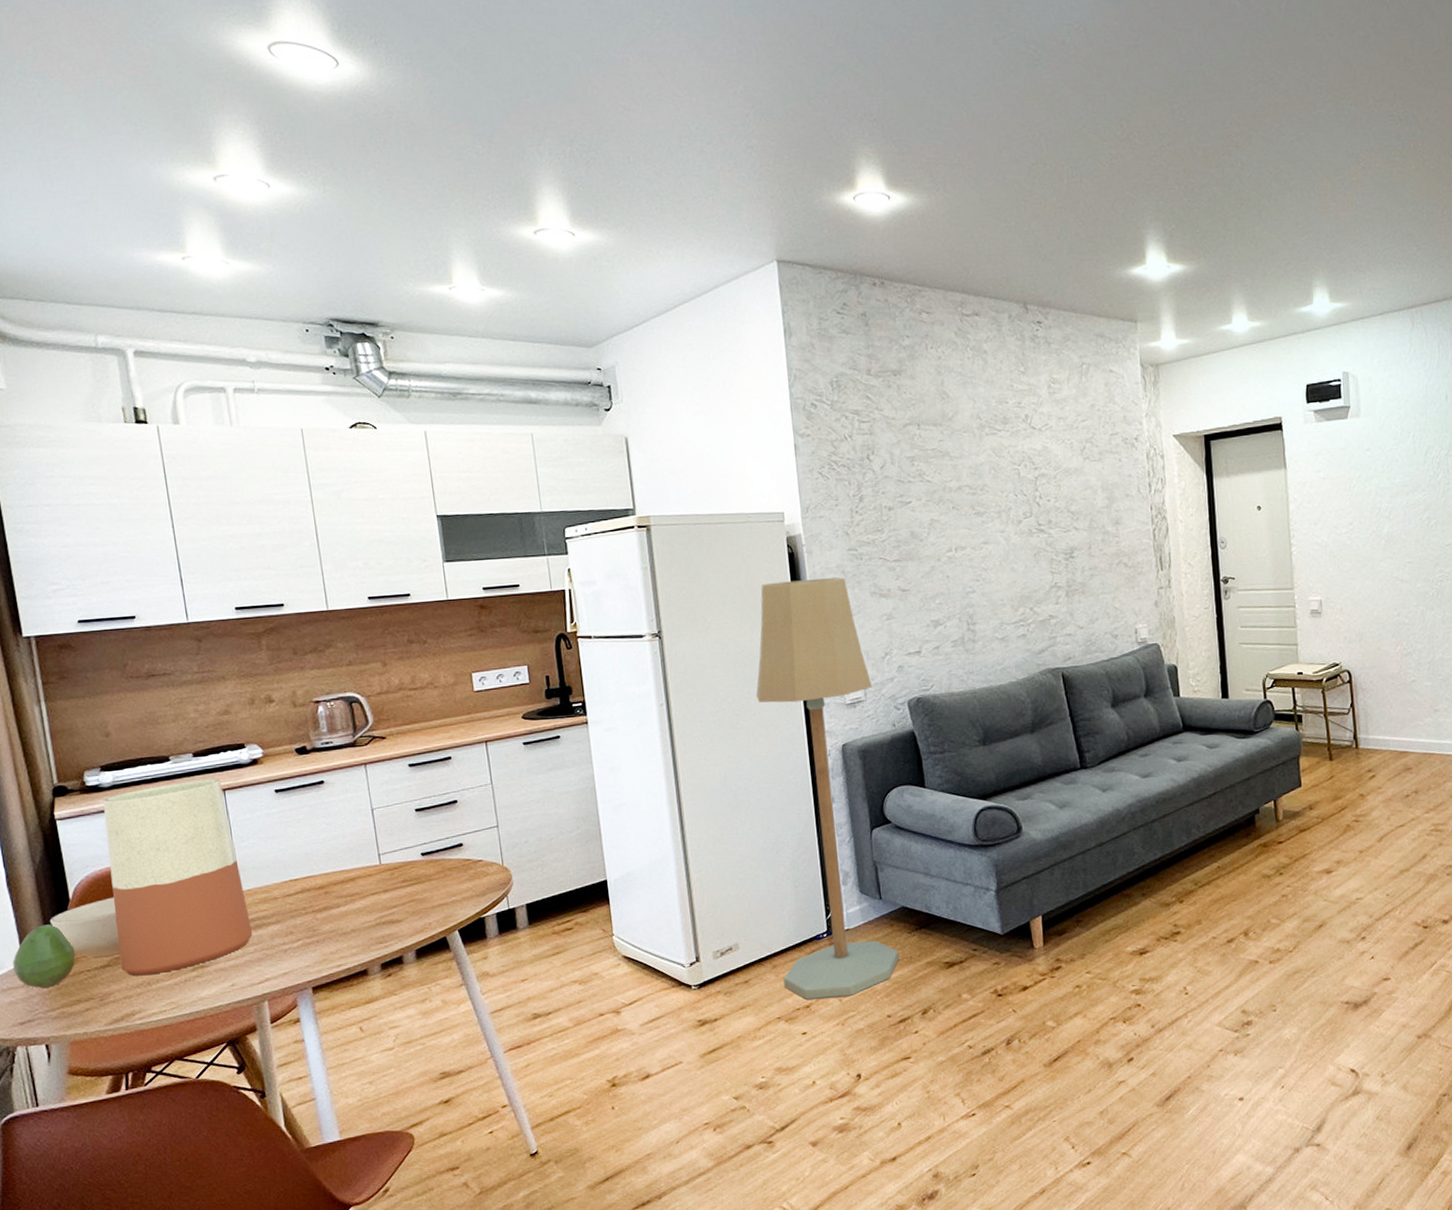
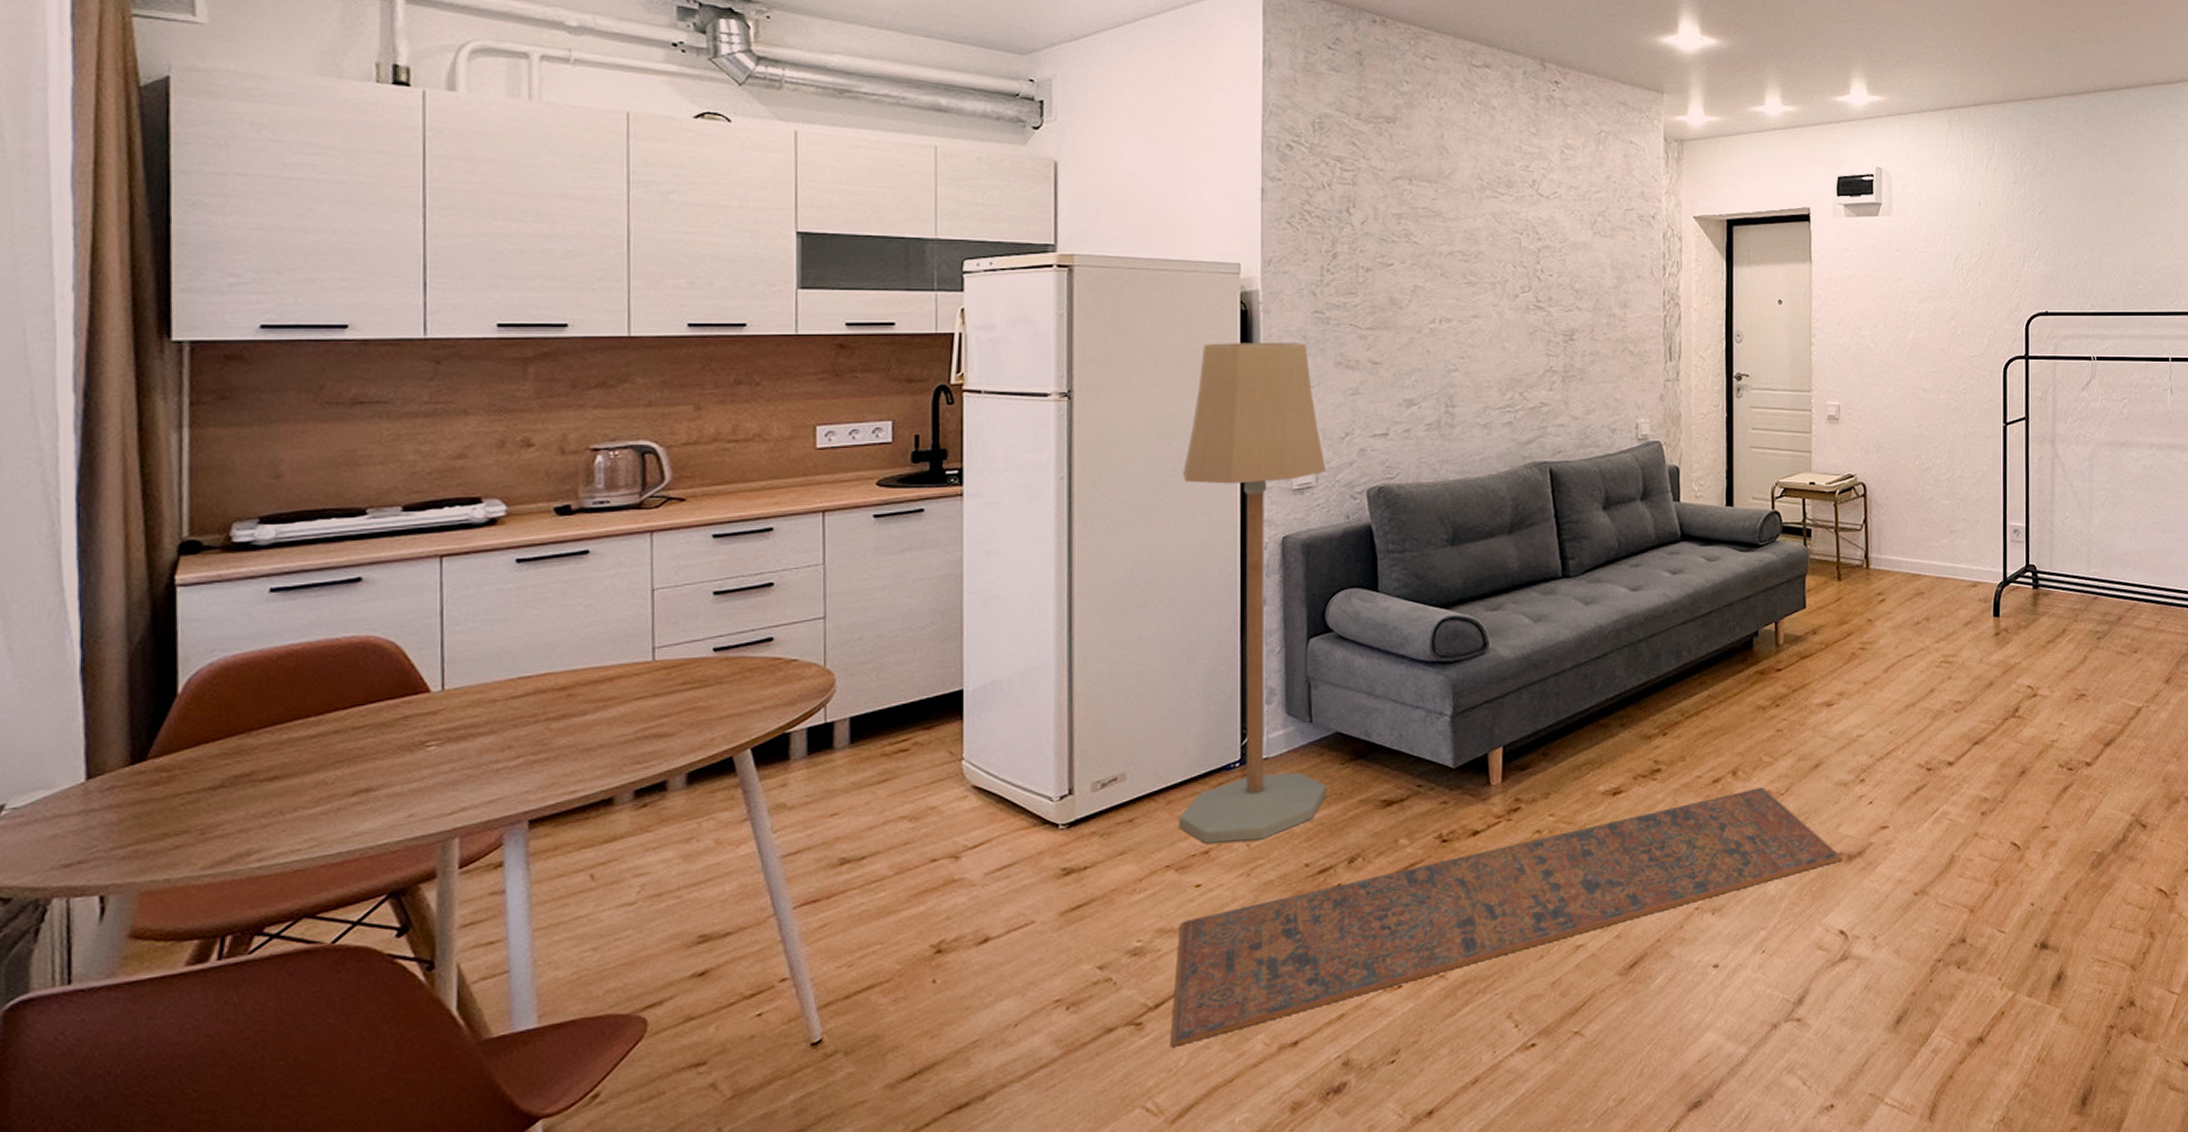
fruit: present [12,924,76,988] -> none [68,728,173,816]
bowl: present [50,897,121,959] -> none [141,693,248,777]
vase: present [103,779,252,976] -> none [241,541,451,802]
rug: none [793,946,1350,1161] -> present [1171,788,1843,1047]

